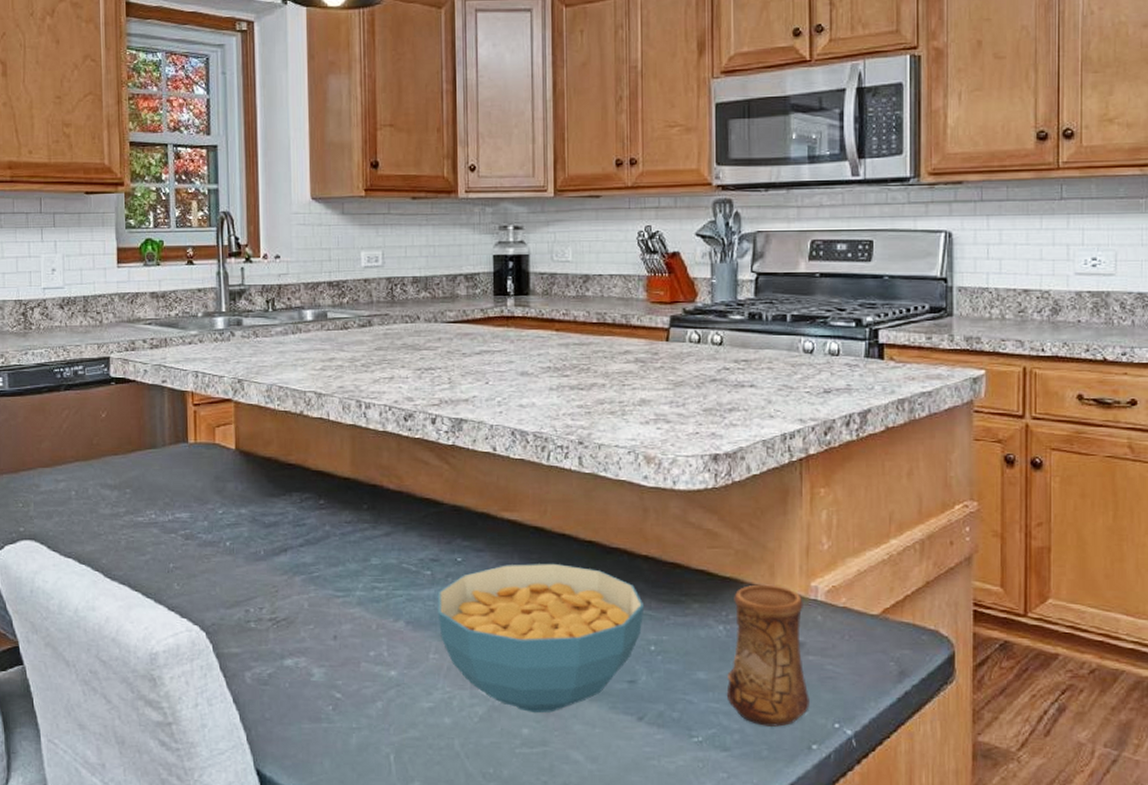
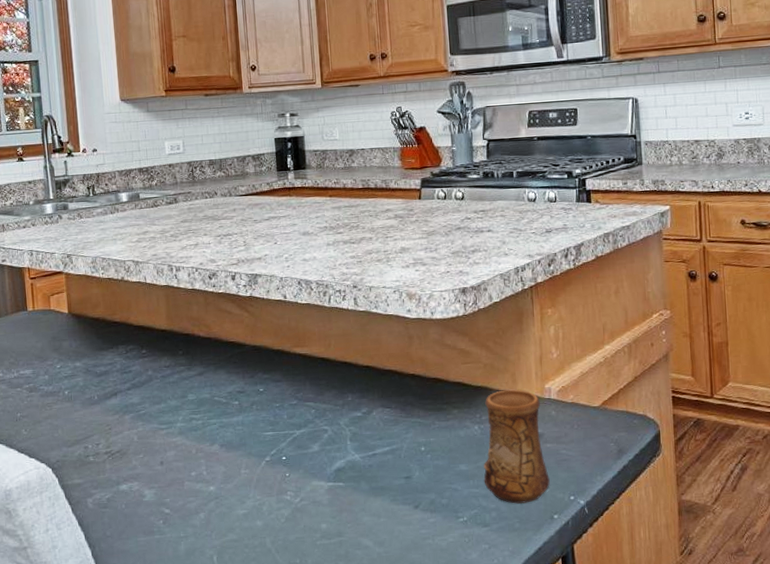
cereal bowl: present [437,563,645,714] -> none [245,386,415,511]

